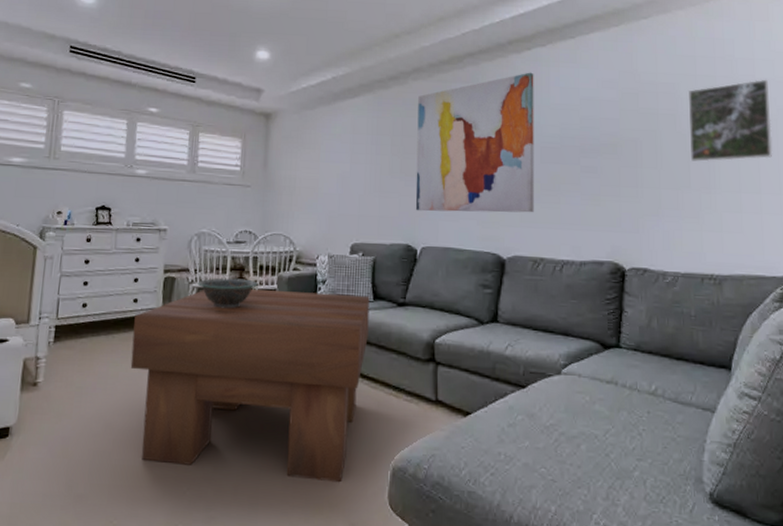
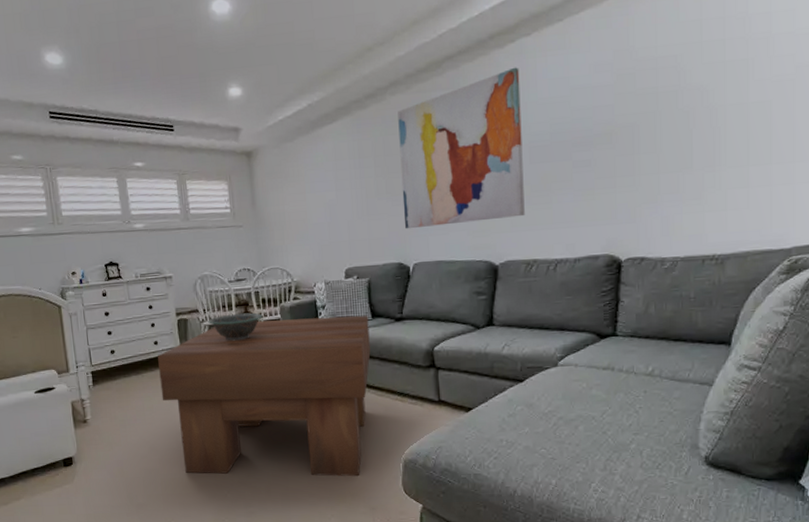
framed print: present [689,79,773,162] -> none [693,34,788,139]

